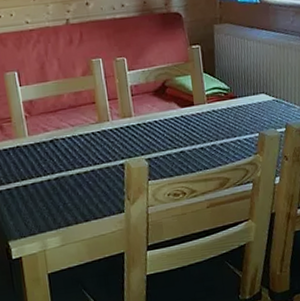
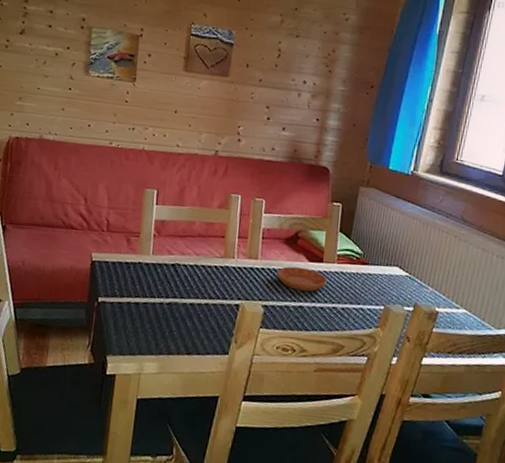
saucer: none [153,114,202,138] -> present [277,266,327,292]

